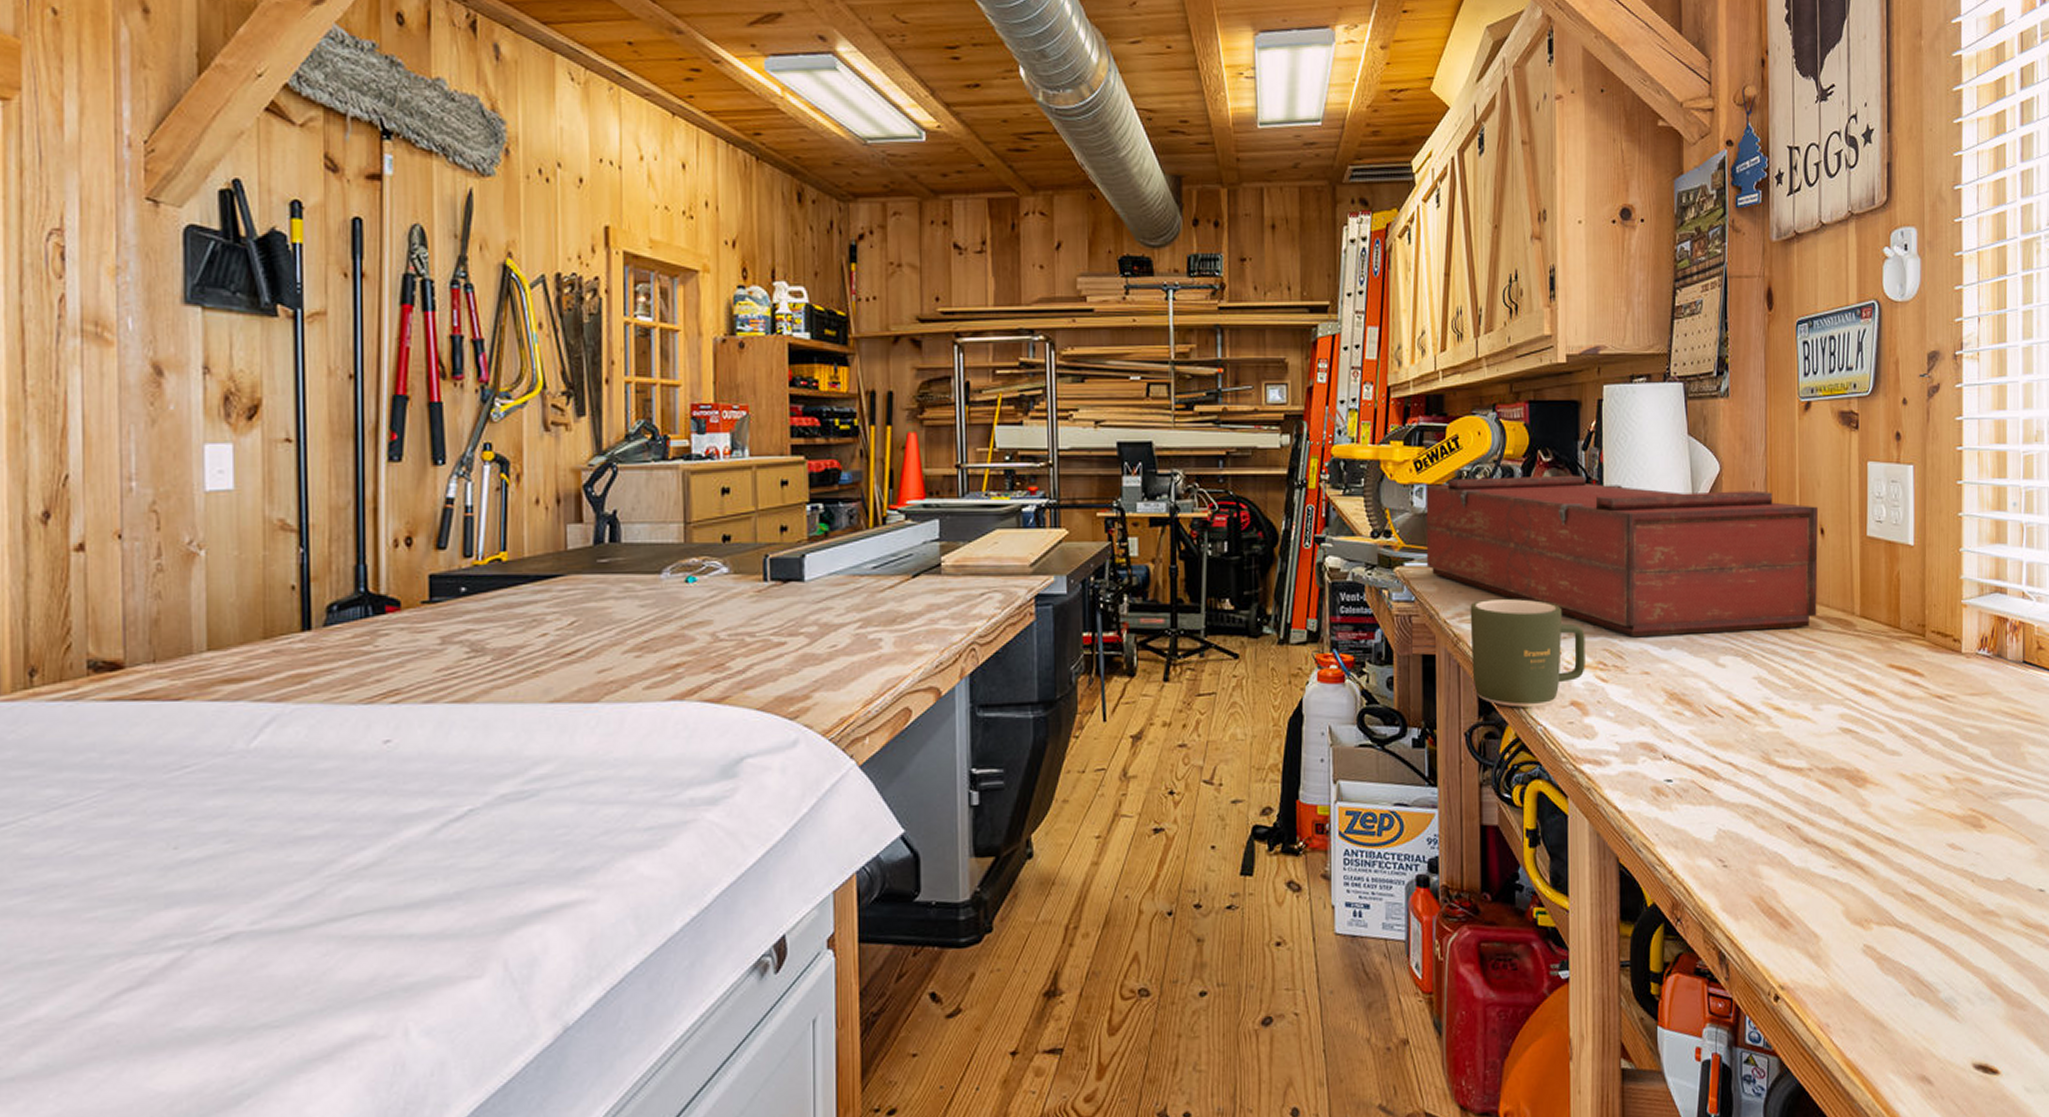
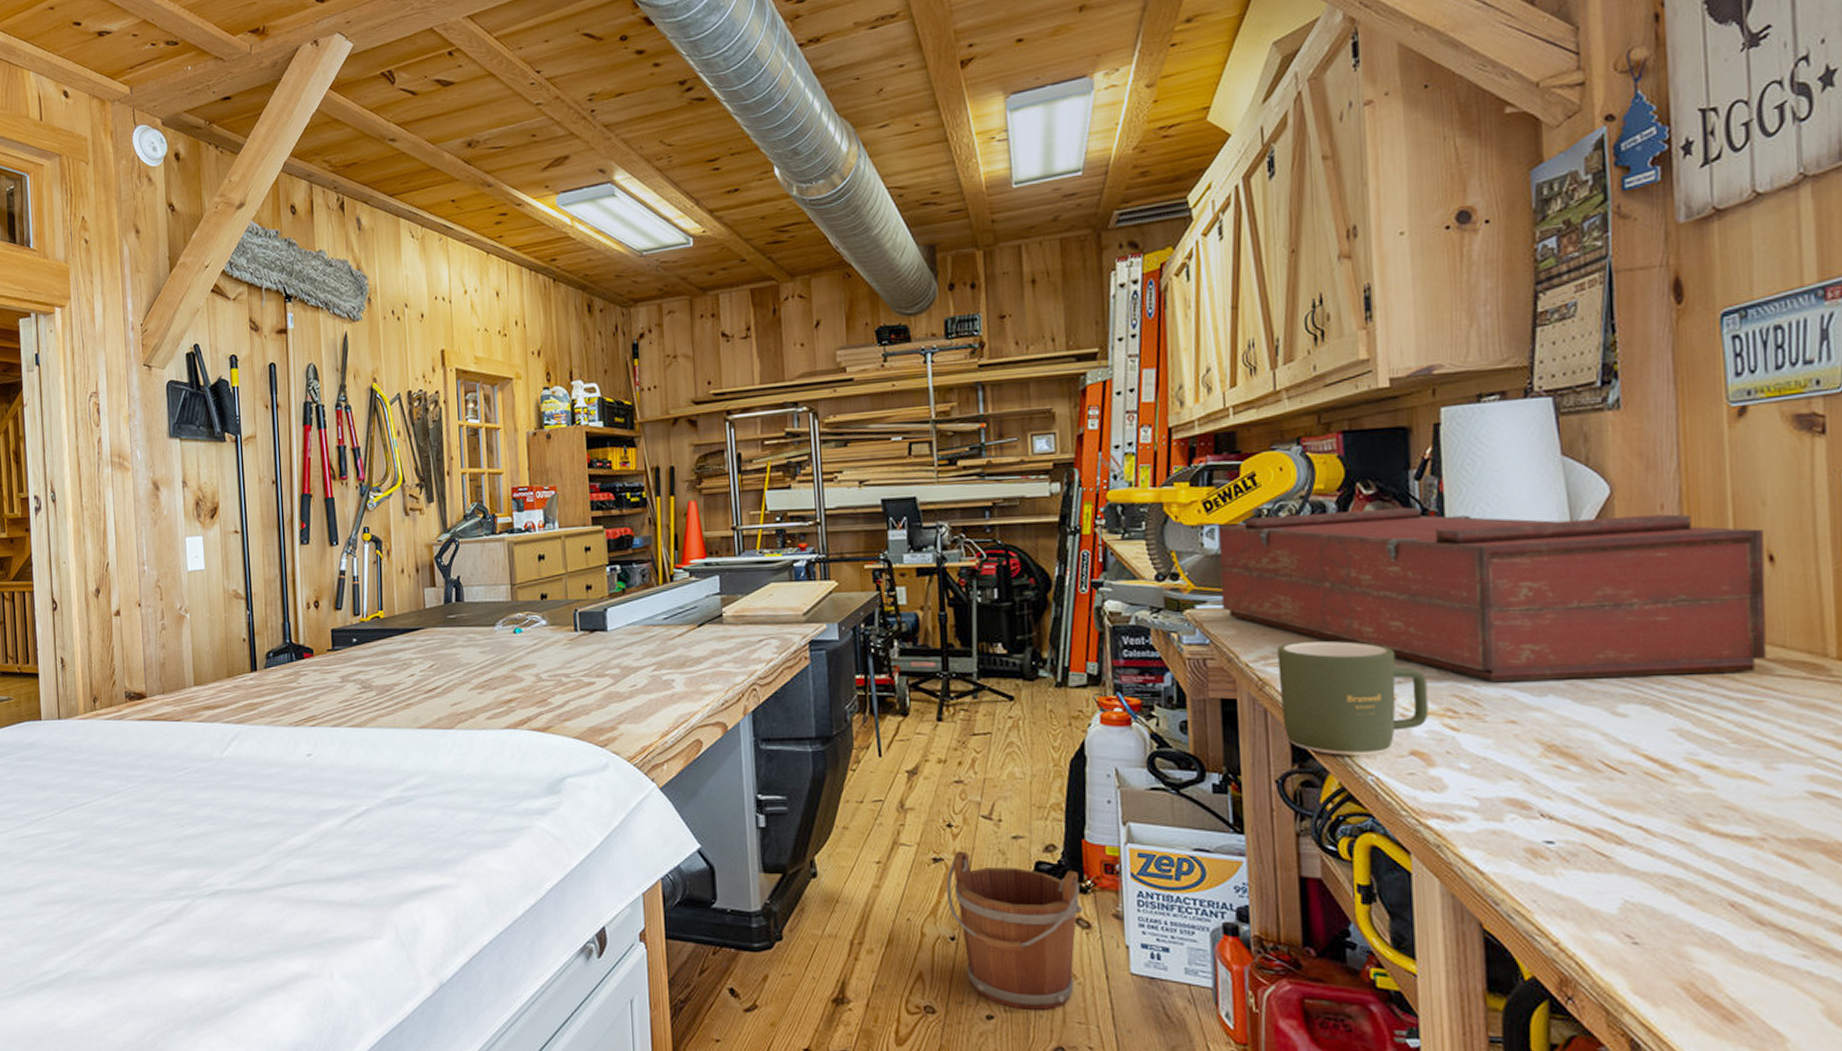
bucket: none [1165,819,1295,982] -> present [946,851,1084,1010]

